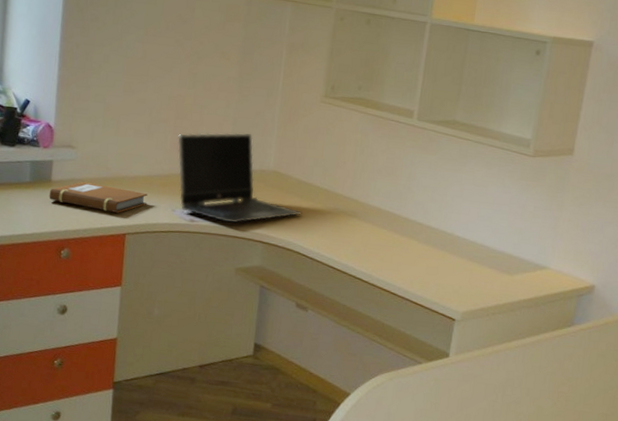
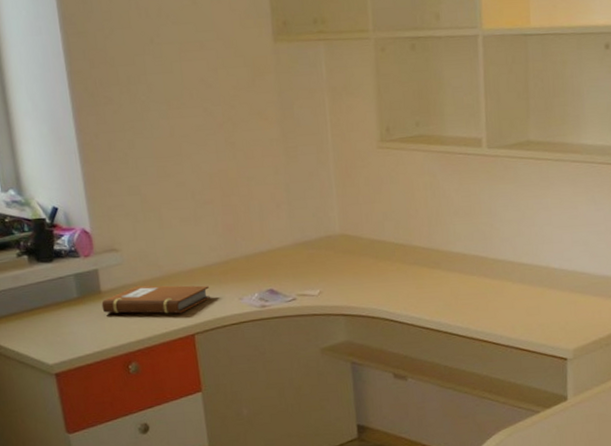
laptop computer: present [177,132,302,224] -> none [229,199,381,301]

